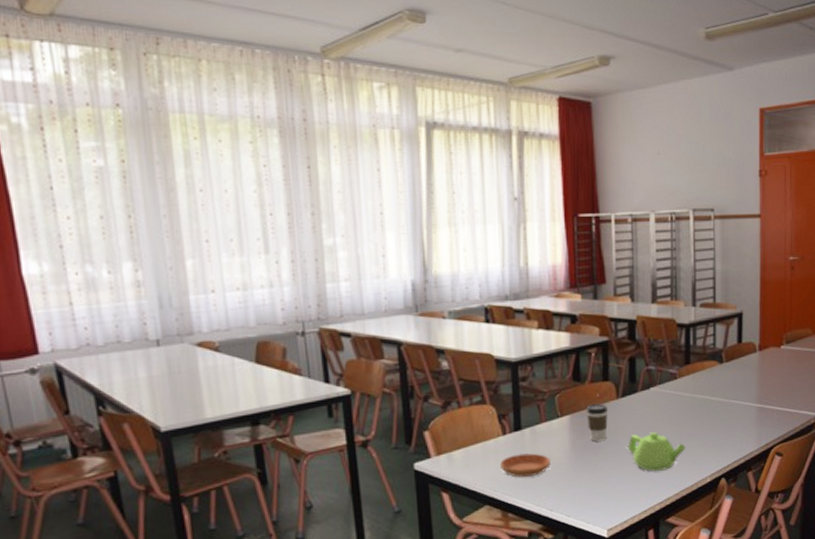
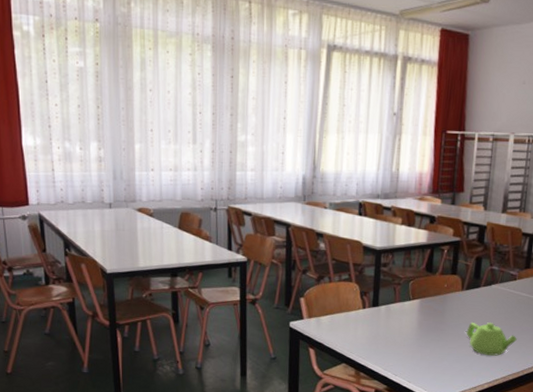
saucer: present [500,452,551,477] -> none [358,325,400,345]
coffee cup: present [586,404,608,442] -> none [434,293,453,324]

